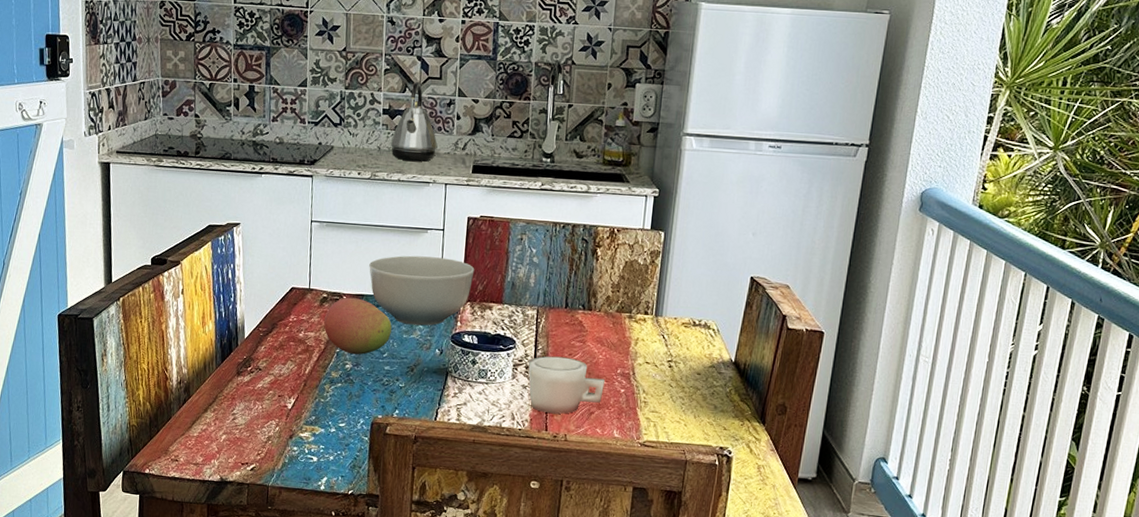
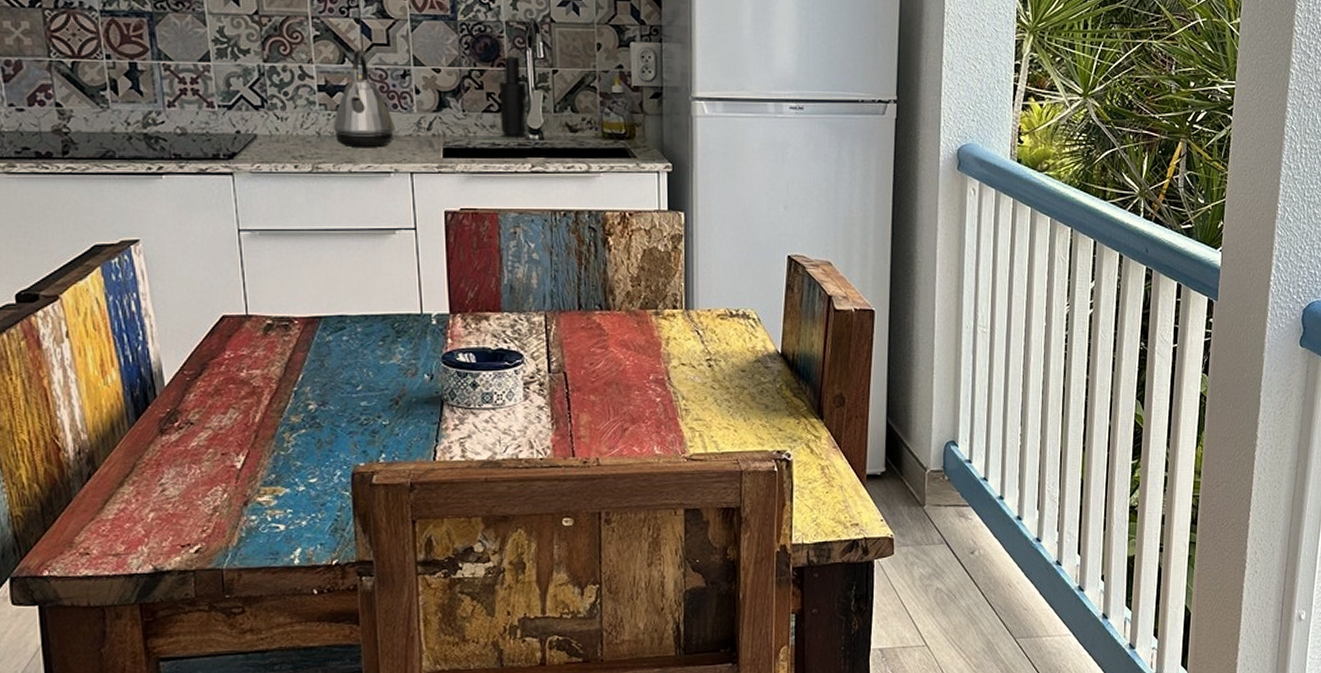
fruit: present [324,297,392,355] -> none [272,321,364,392]
bowl: present [369,255,475,326] -> none [324,263,462,348]
soap dispenser: none [520,92,545,161] -> present [500,57,527,139]
cup: present [528,356,605,414] -> none [542,368,636,436]

